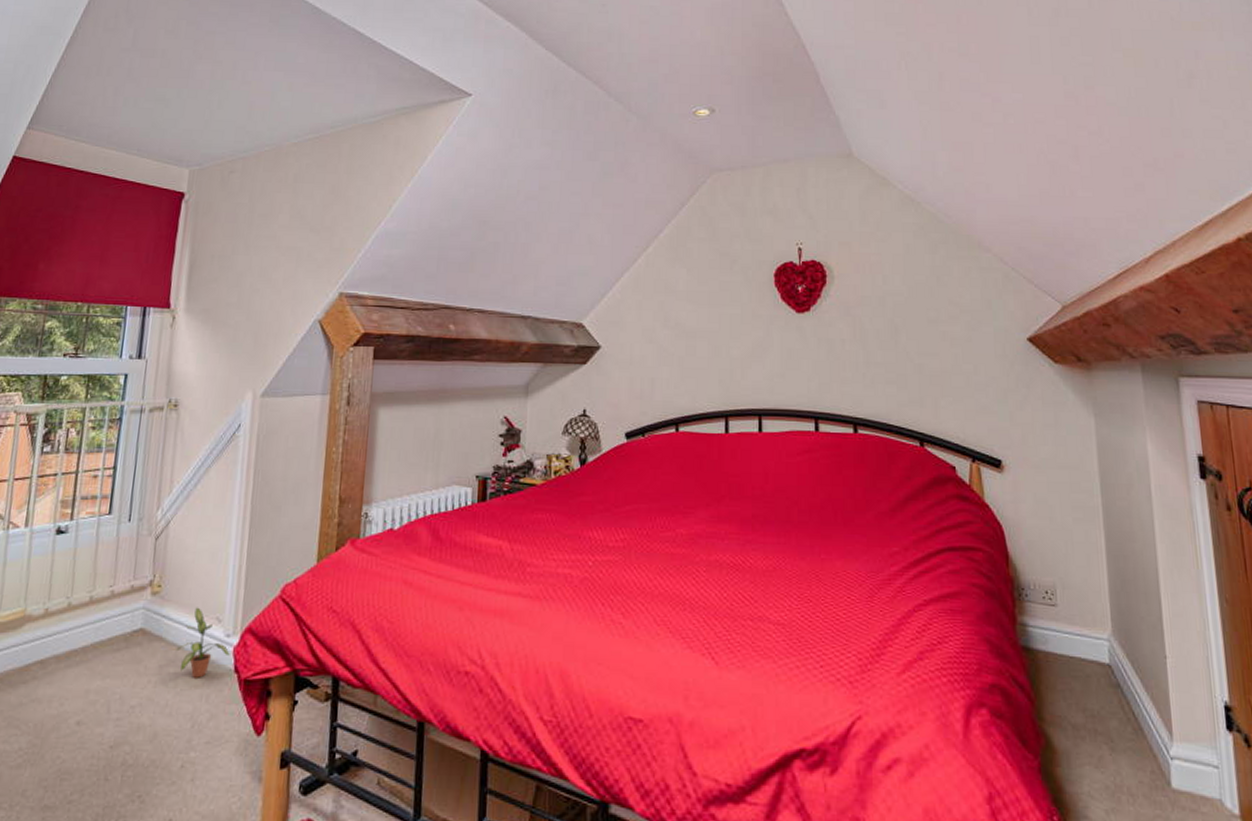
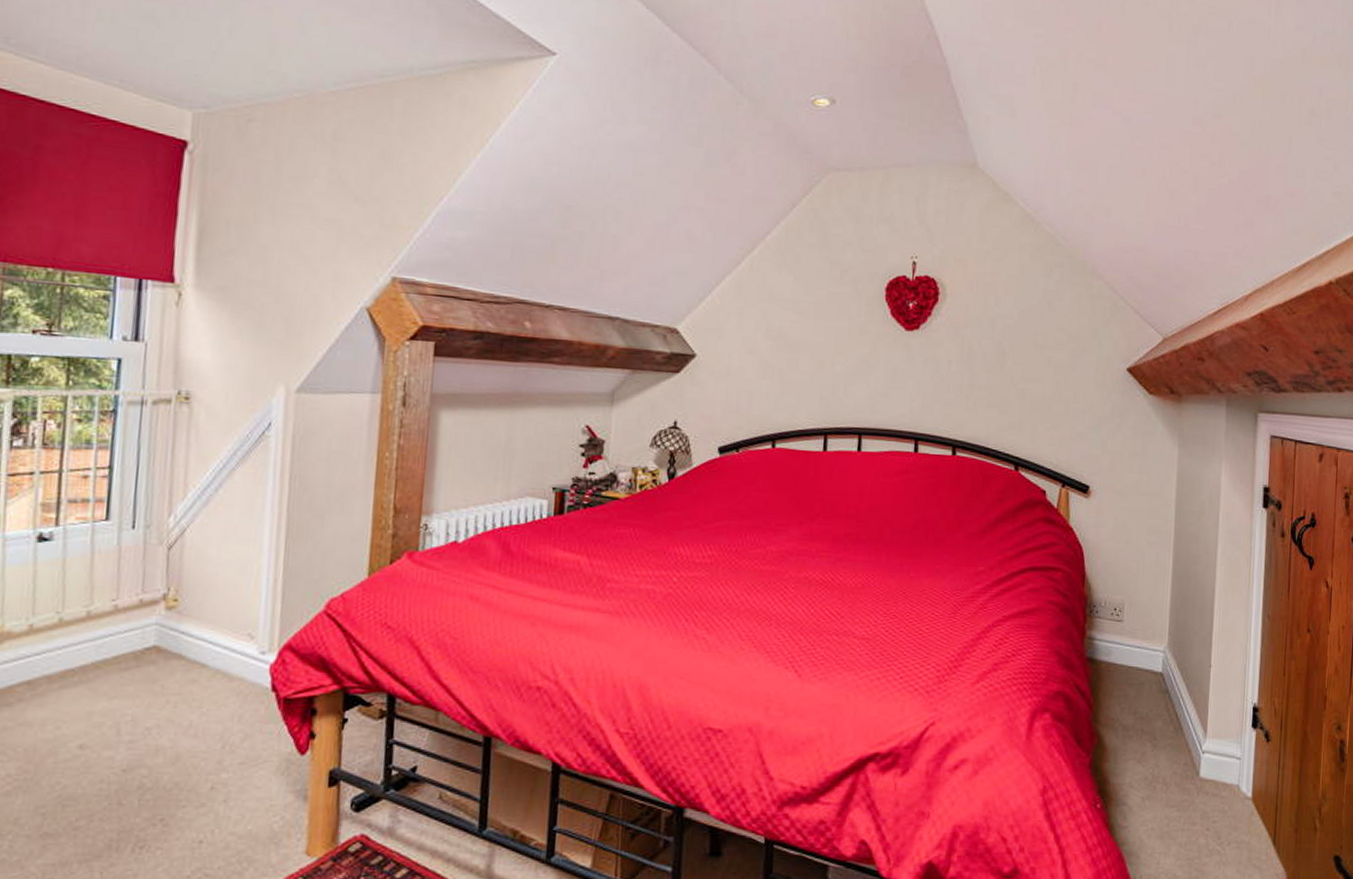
potted plant: present [177,607,230,678] -> none [201,623,266,697]

